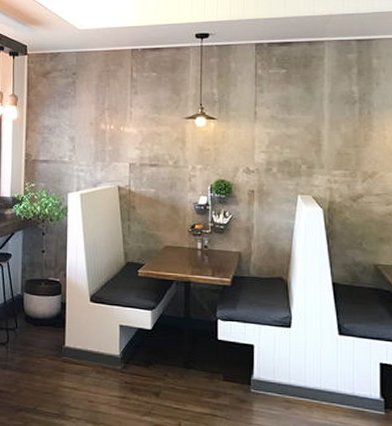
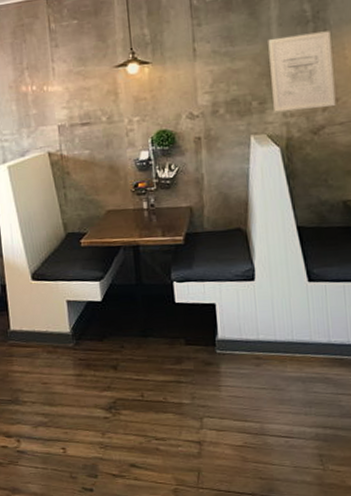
wall art: none [320,112,374,179] -> present [268,30,336,112]

